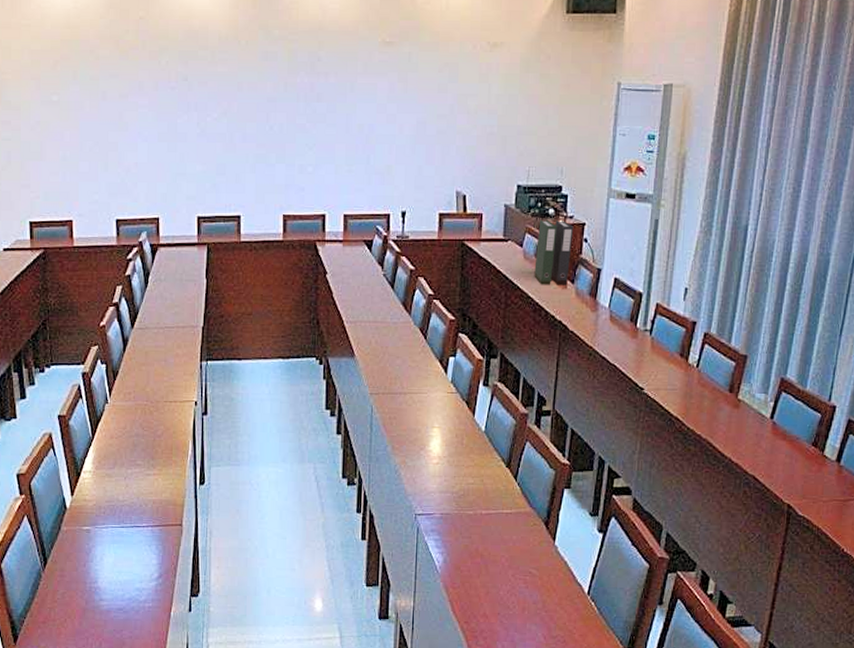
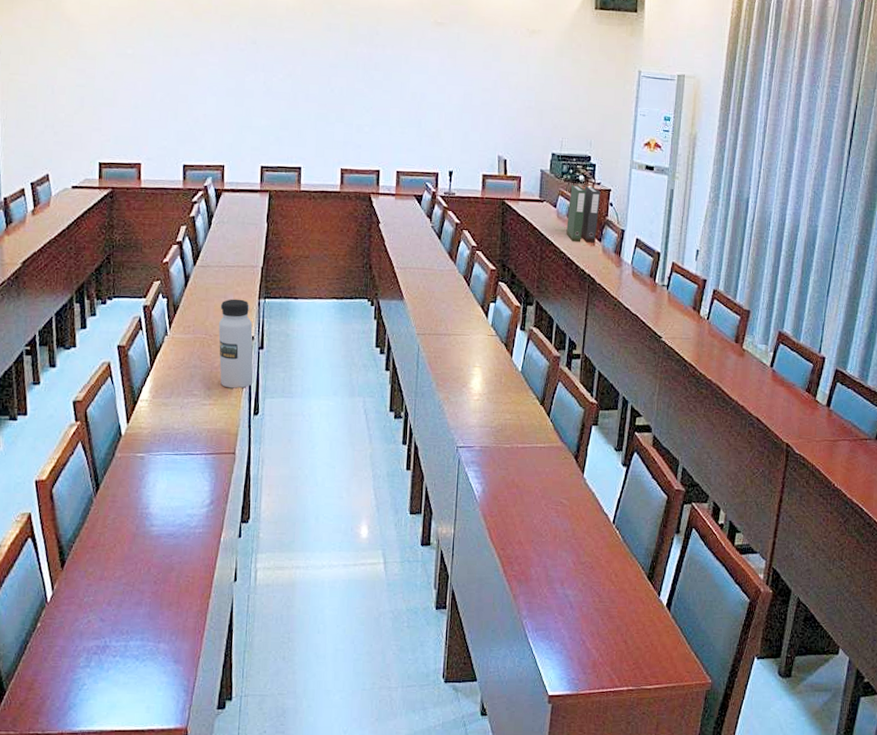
water bottle: none [160,362,198,457] -> present [218,299,254,389]

